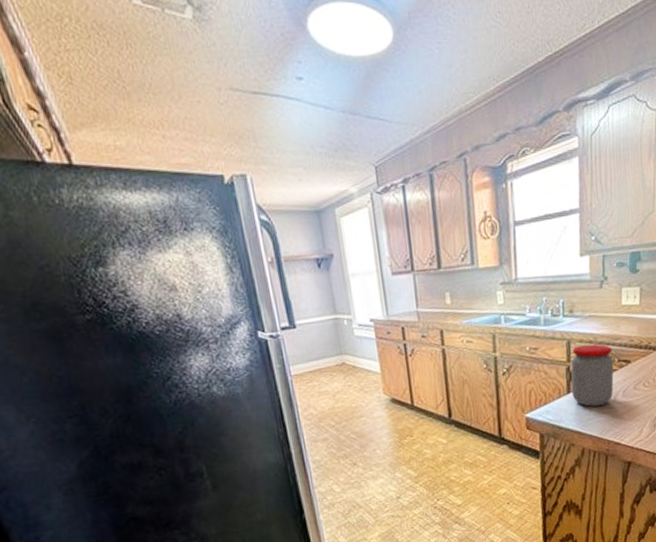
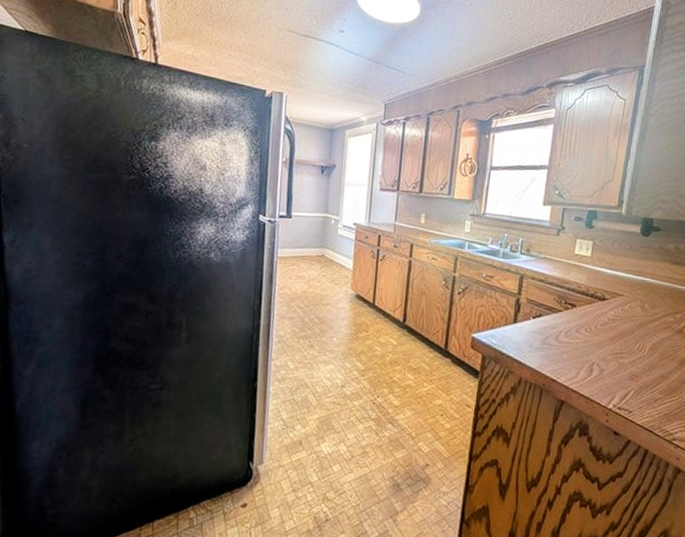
jar: present [571,344,614,407] -> none [517,282,561,342]

